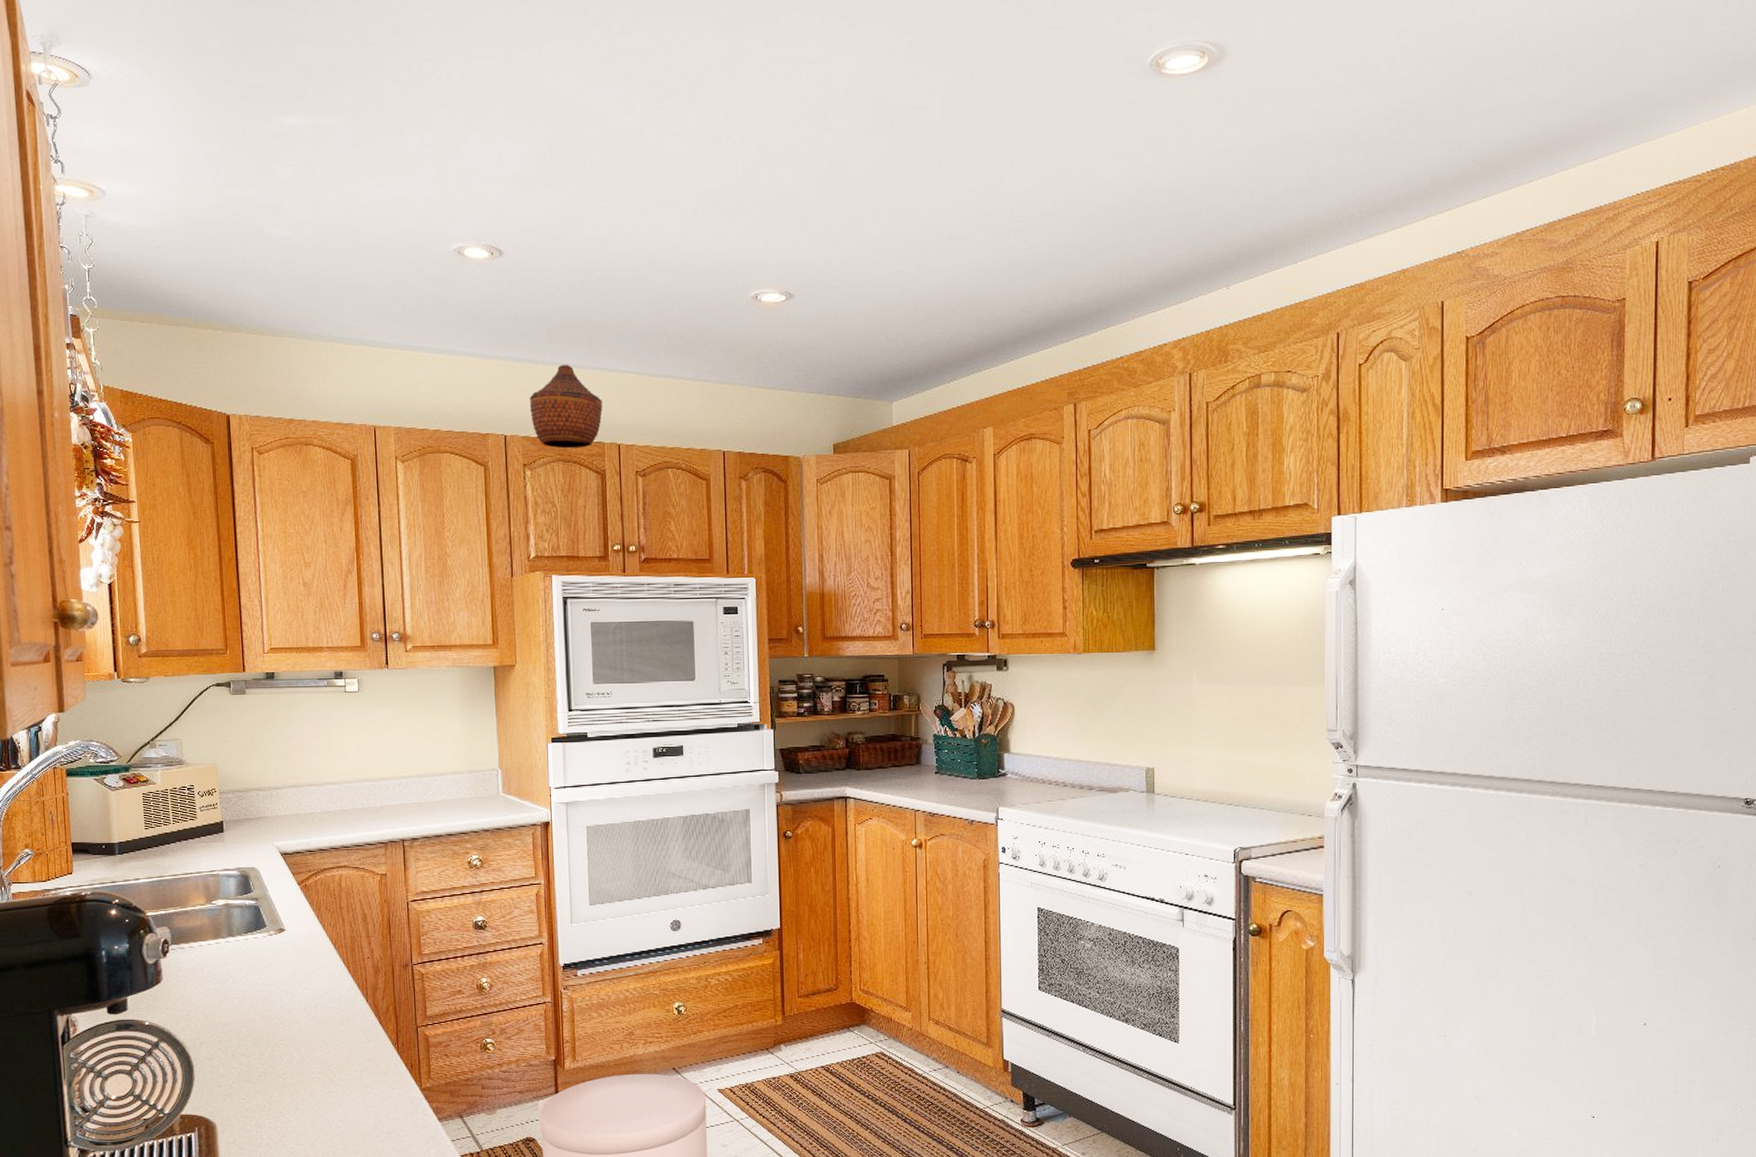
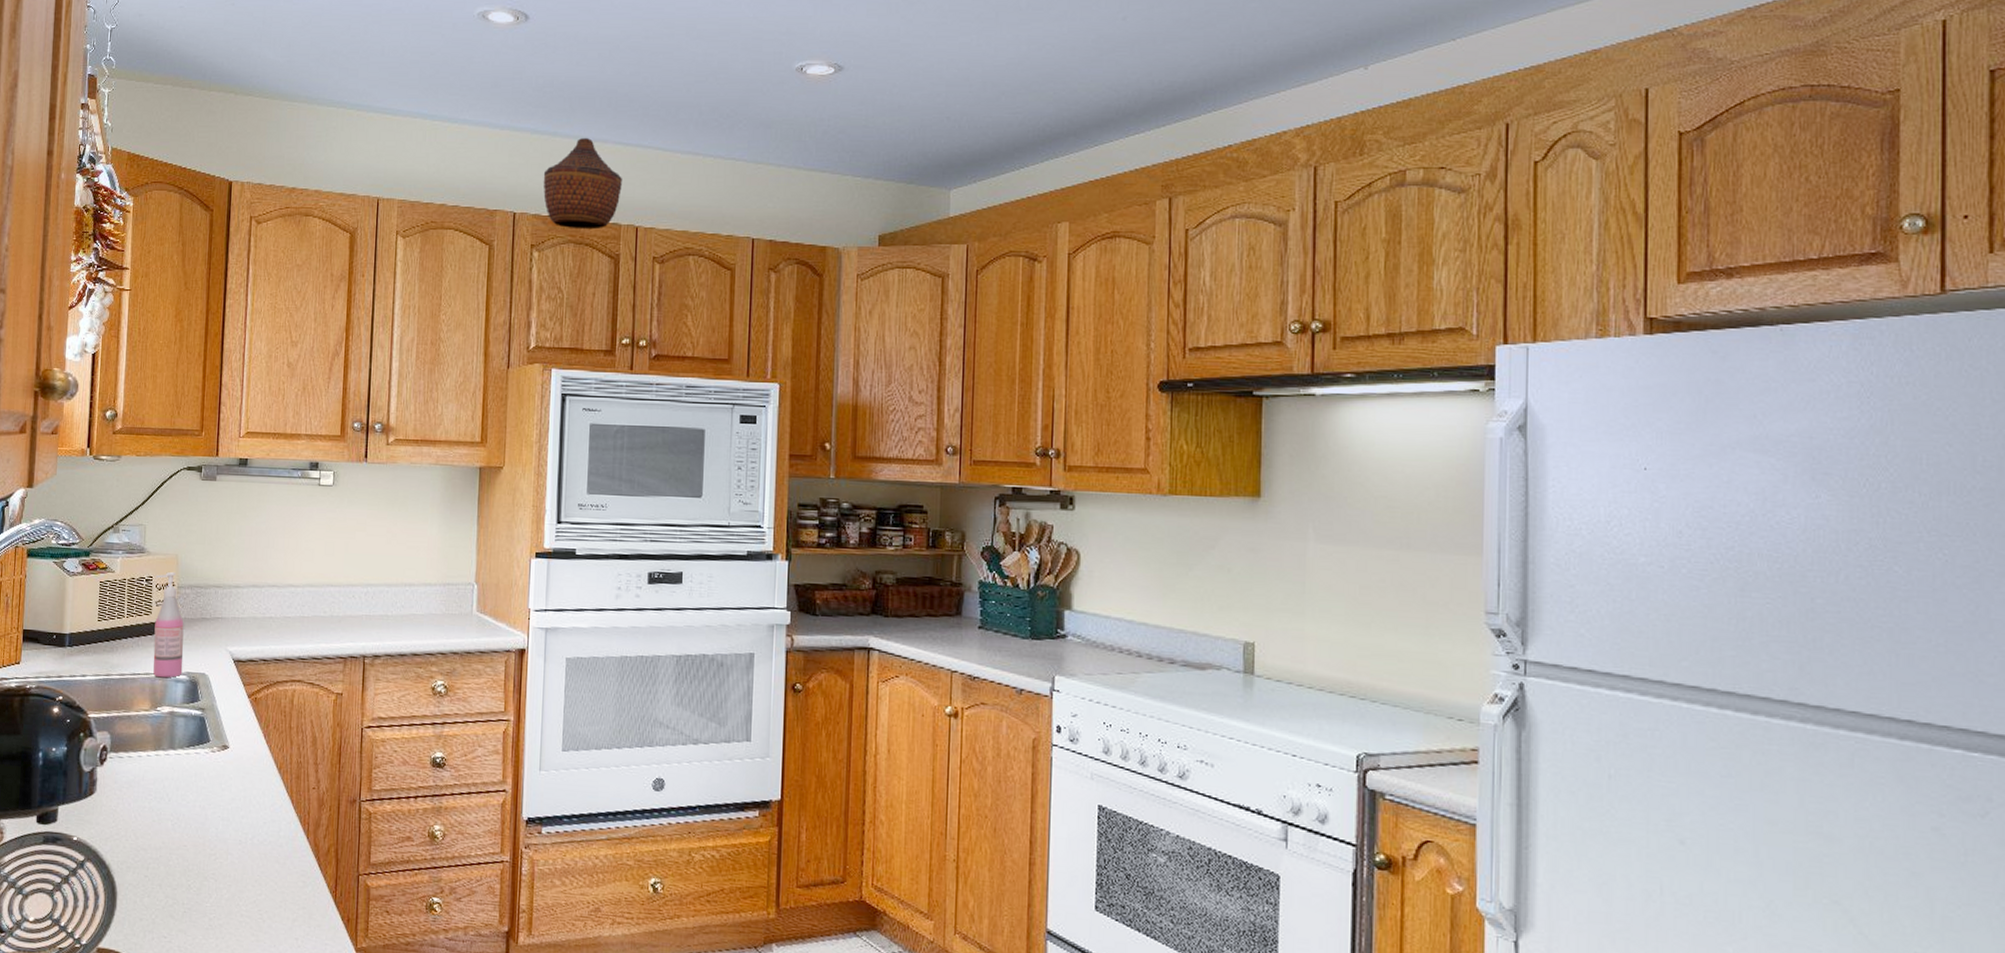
soap dispenser: none [196,780,233,875] -> present [153,572,184,678]

